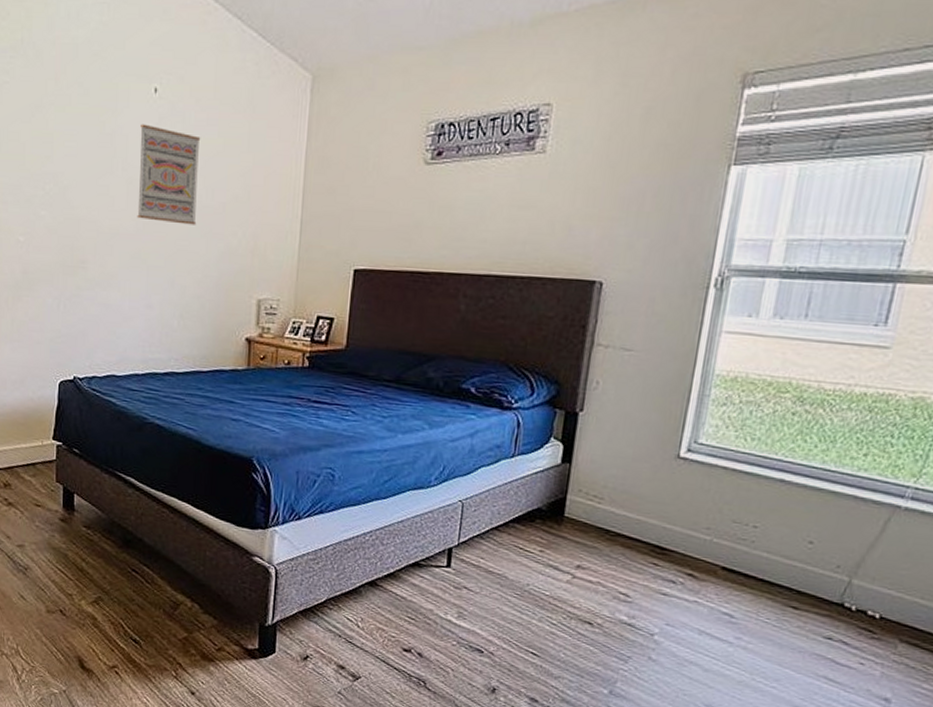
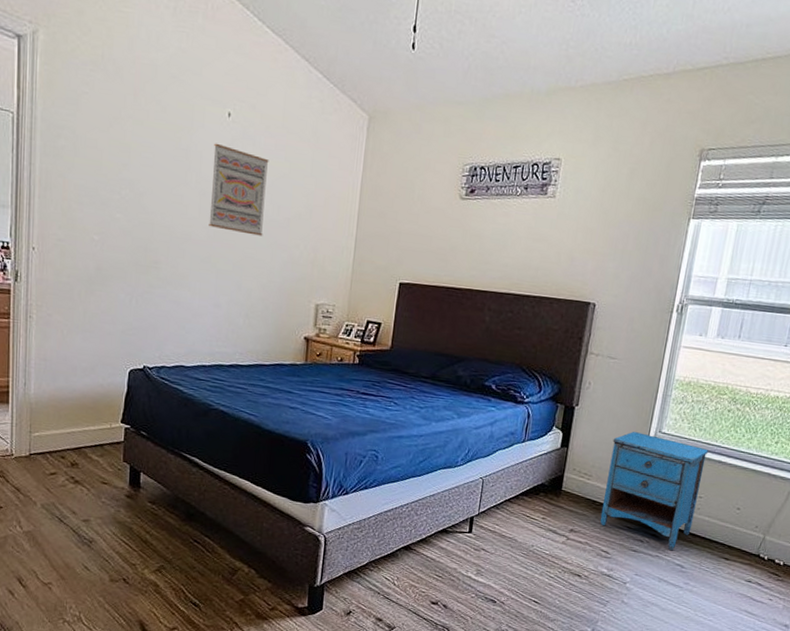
nightstand: none [616,443,765,596] -> present [600,432,708,551]

